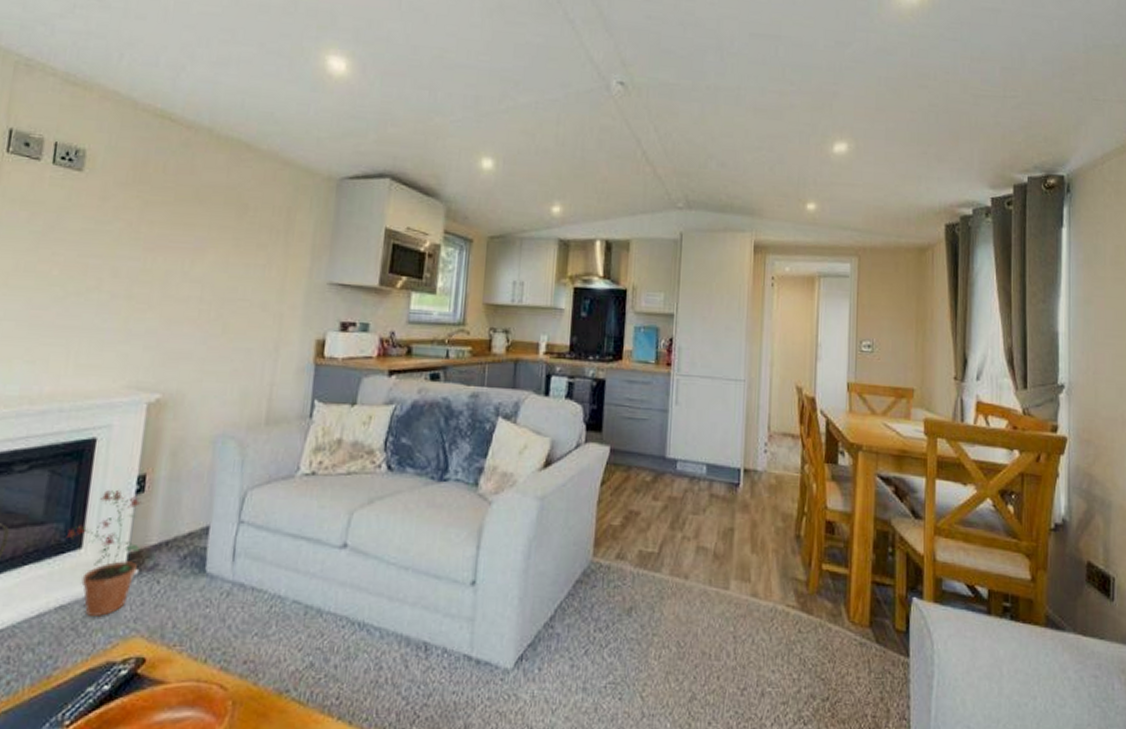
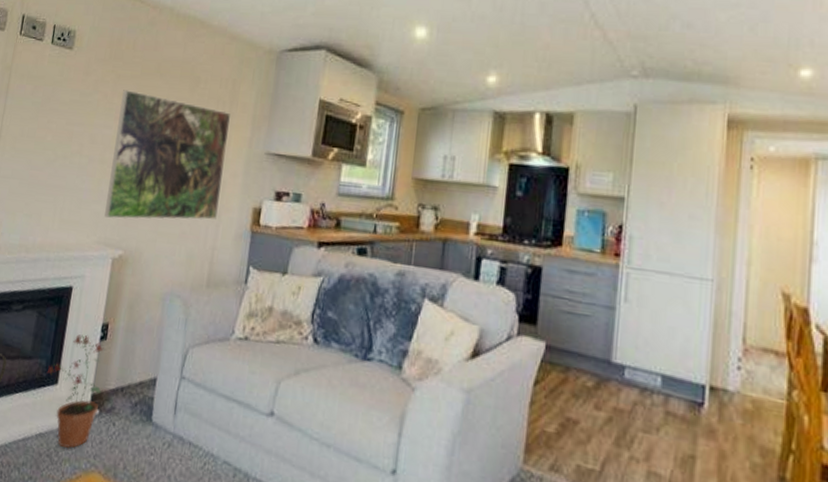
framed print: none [135,217,287,359] -> present [104,90,232,221]

